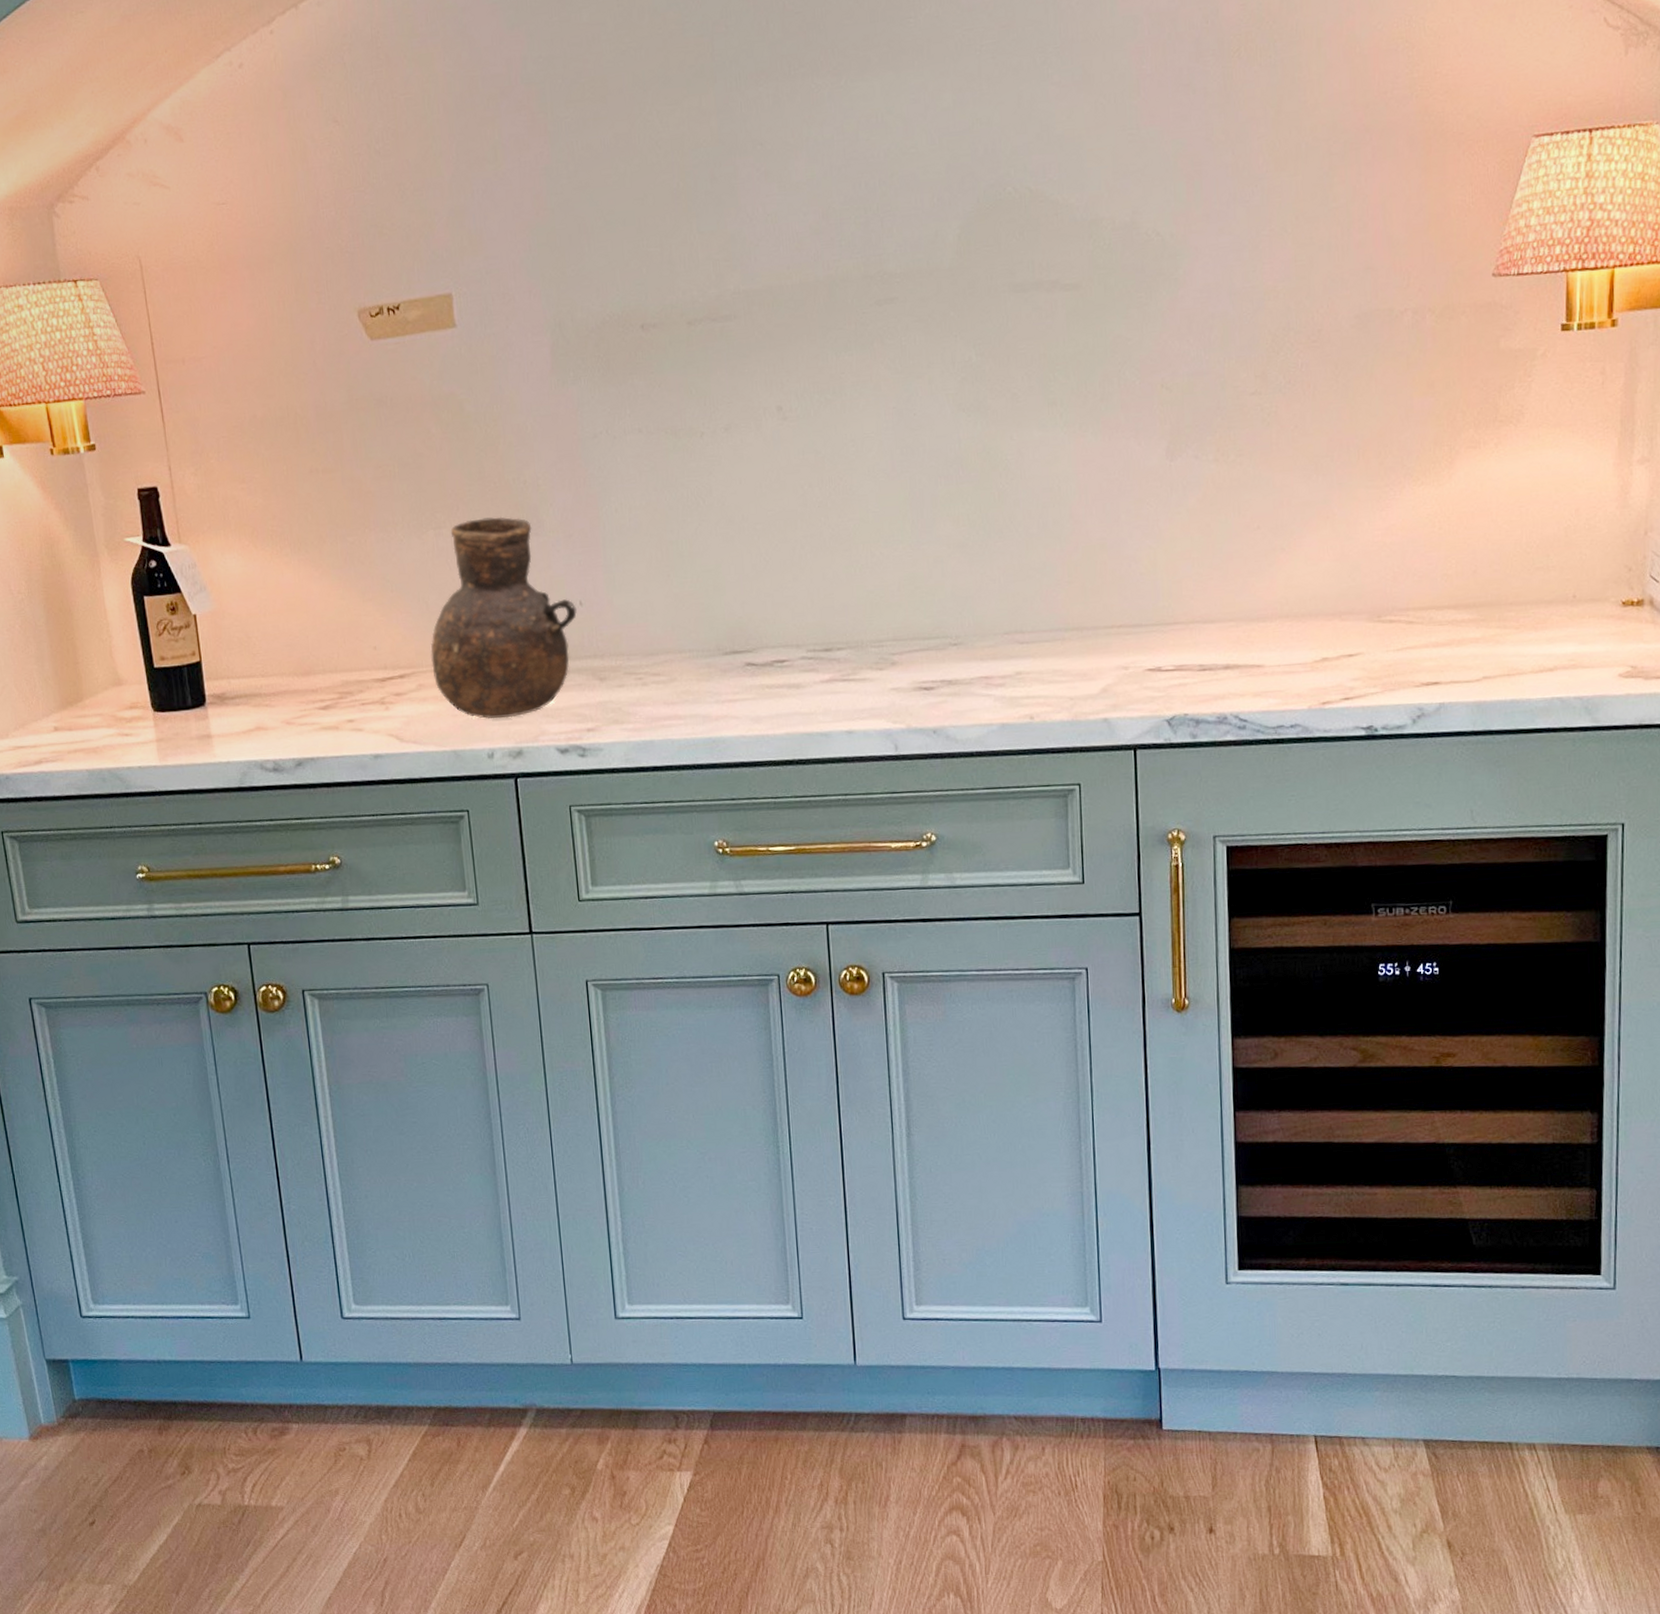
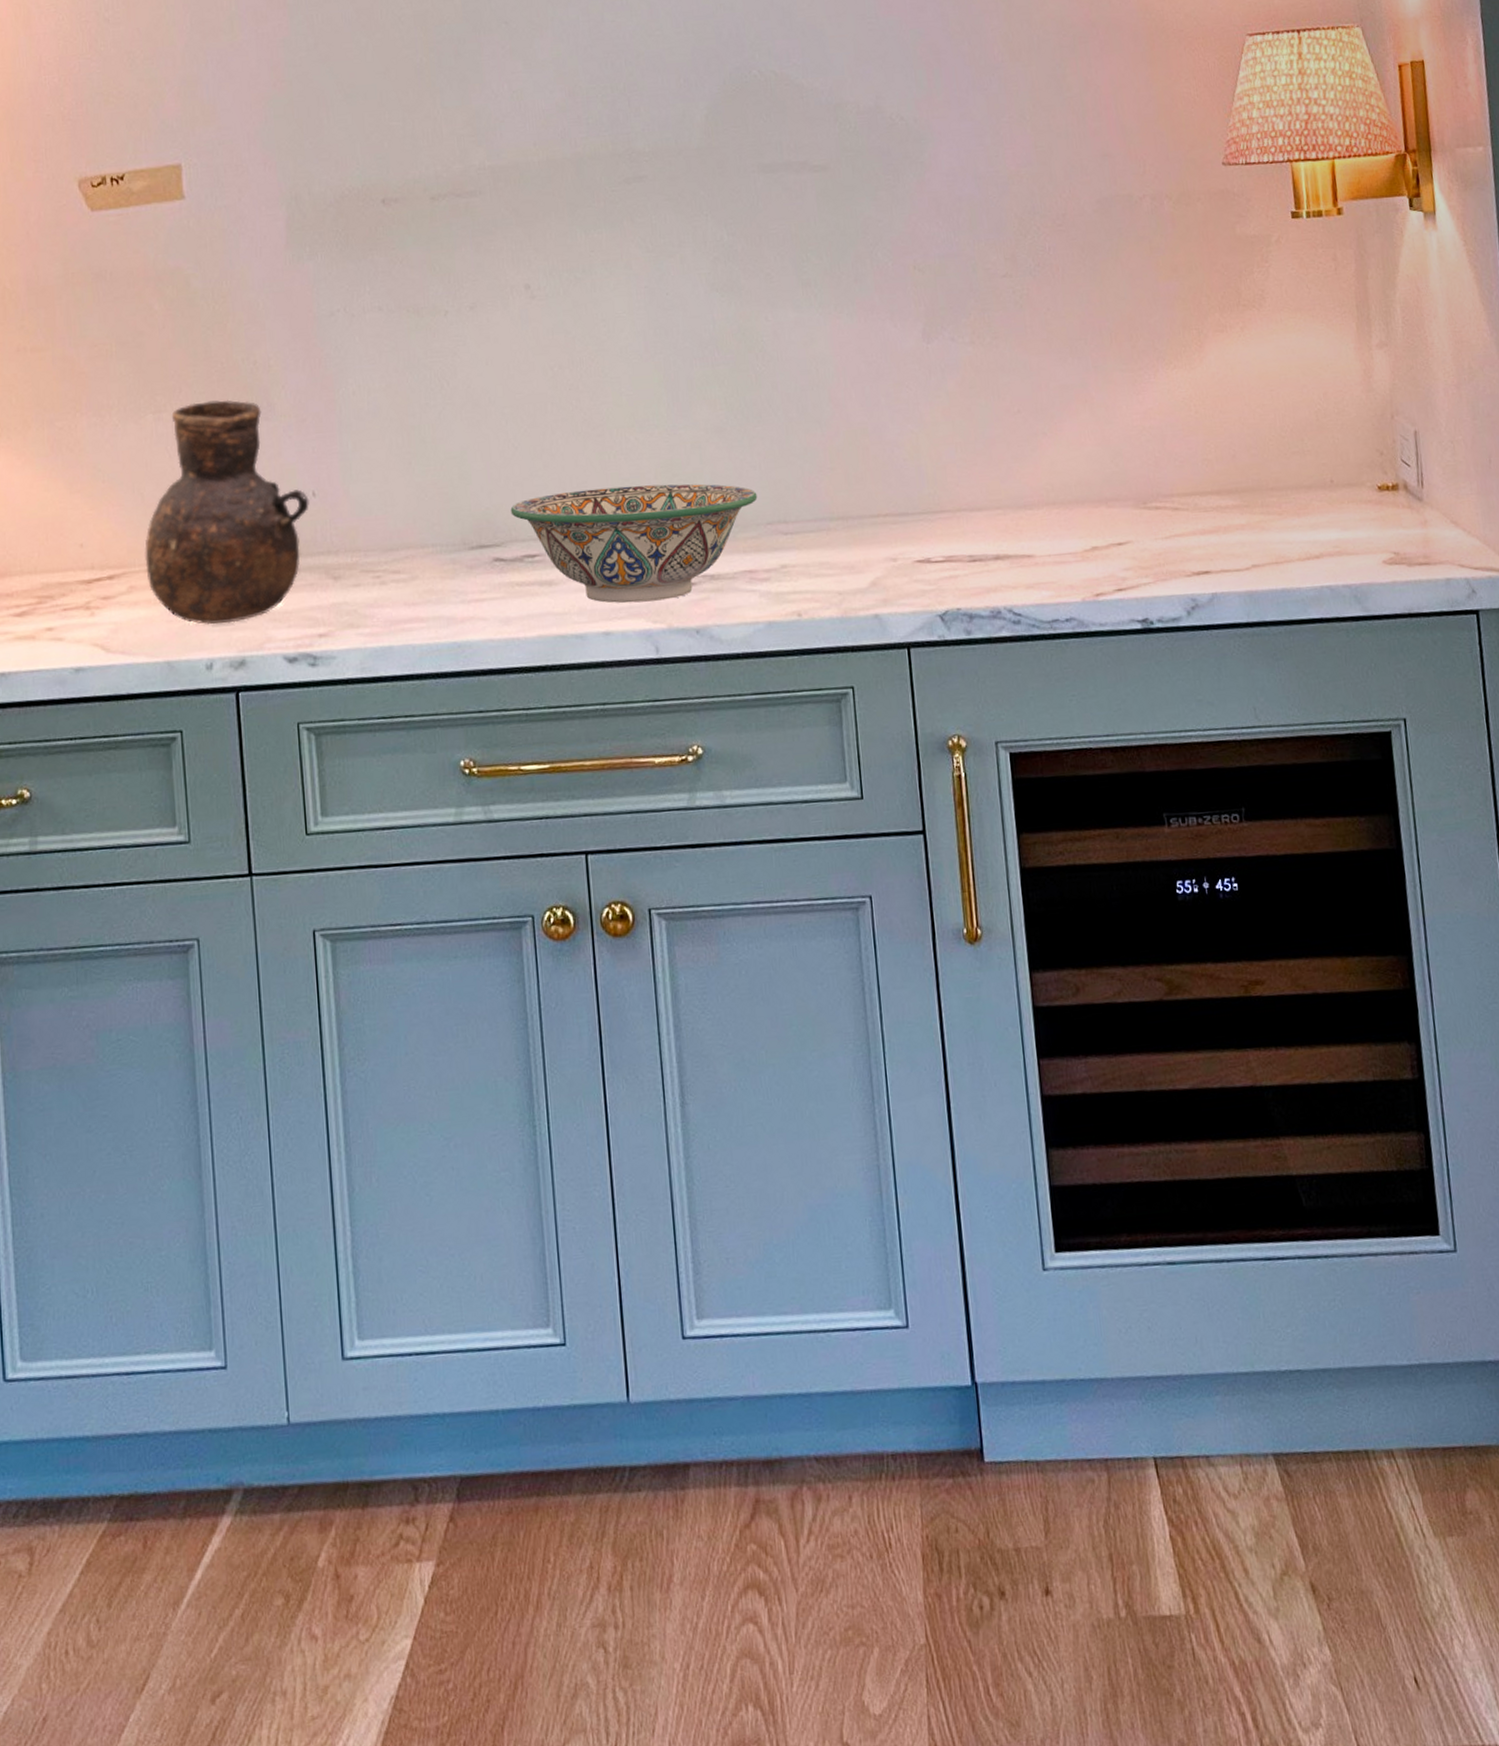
decorative bowl: none [761,595,996,705] -> present [510,483,758,604]

